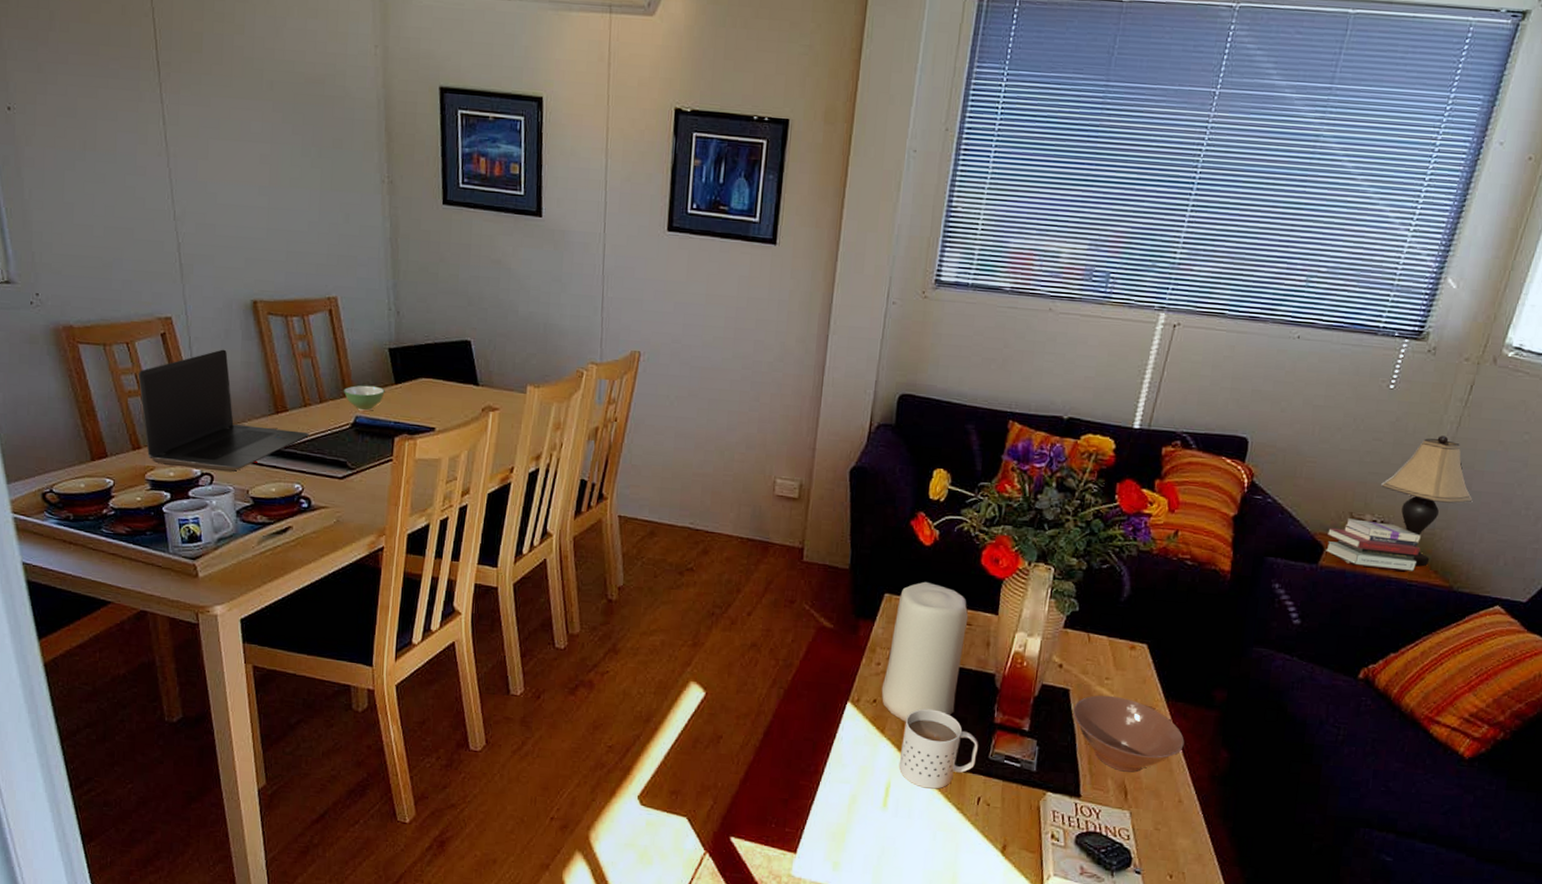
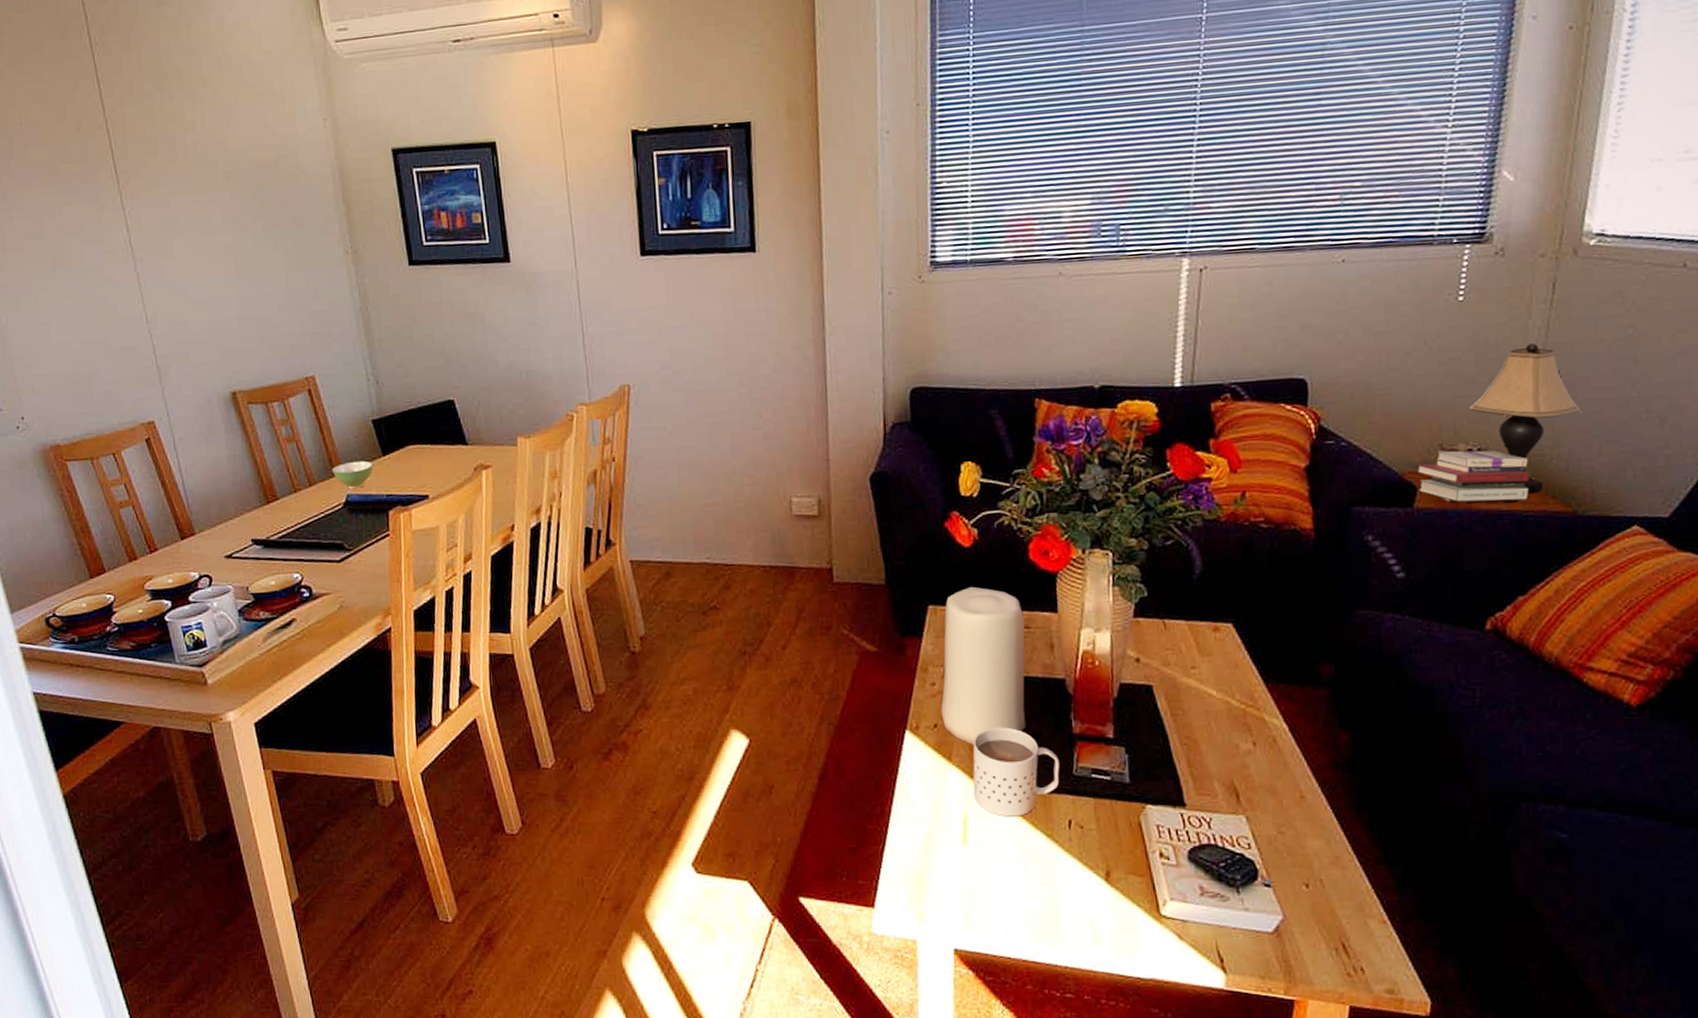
laptop computer: present [139,349,309,472] -> none [128,446,302,573]
bowl: present [1072,695,1185,773] -> none [1159,686,1295,771]

